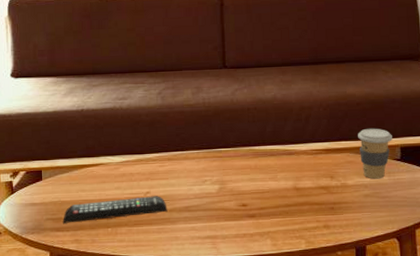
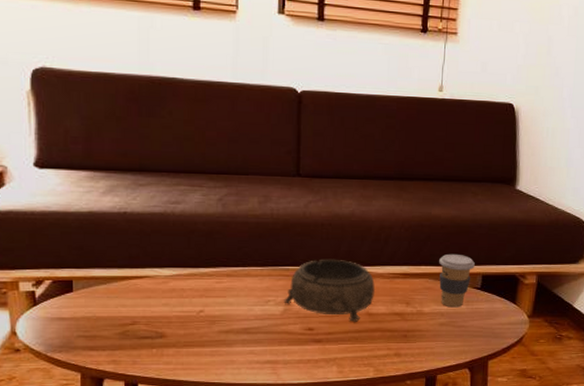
remote control: present [63,196,168,223] -> none [98,315,223,342]
decorative bowl: none [218,140,301,197] -> present [284,260,376,322]

